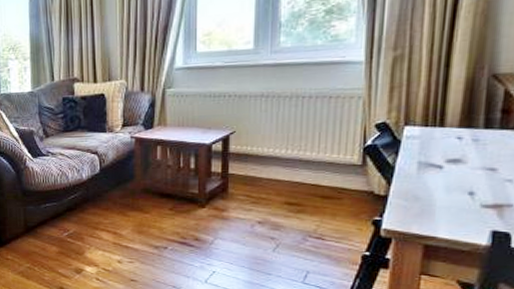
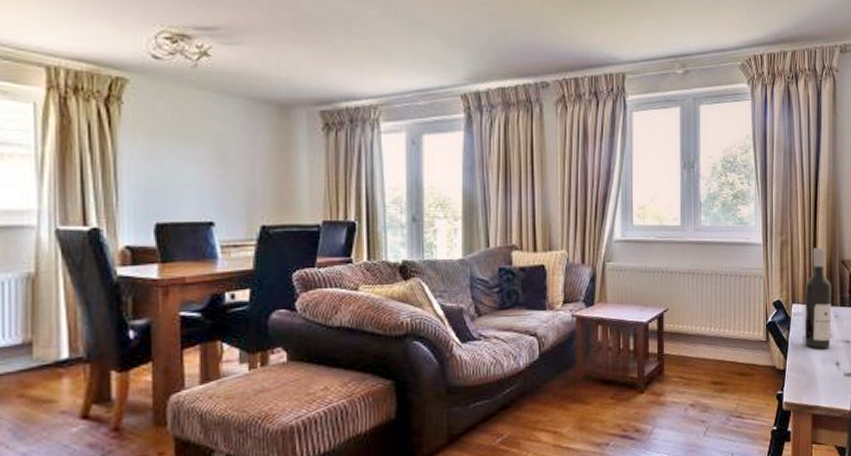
bottle: none [419,60,471,177] -> present [804,247,832,350]

